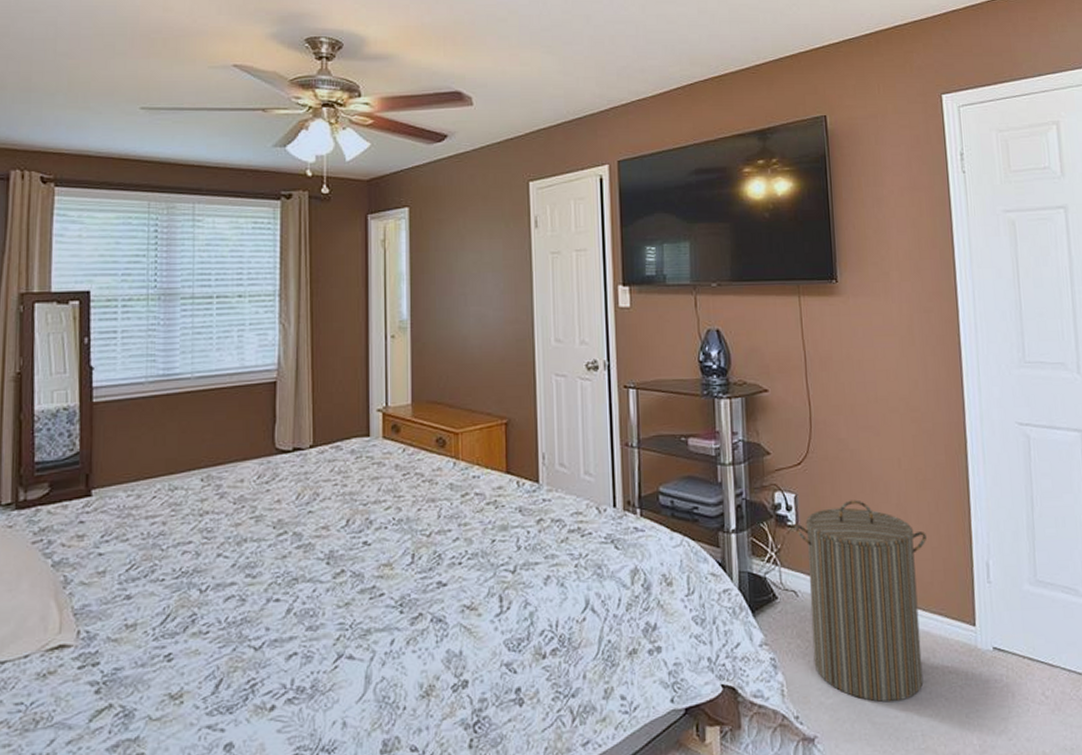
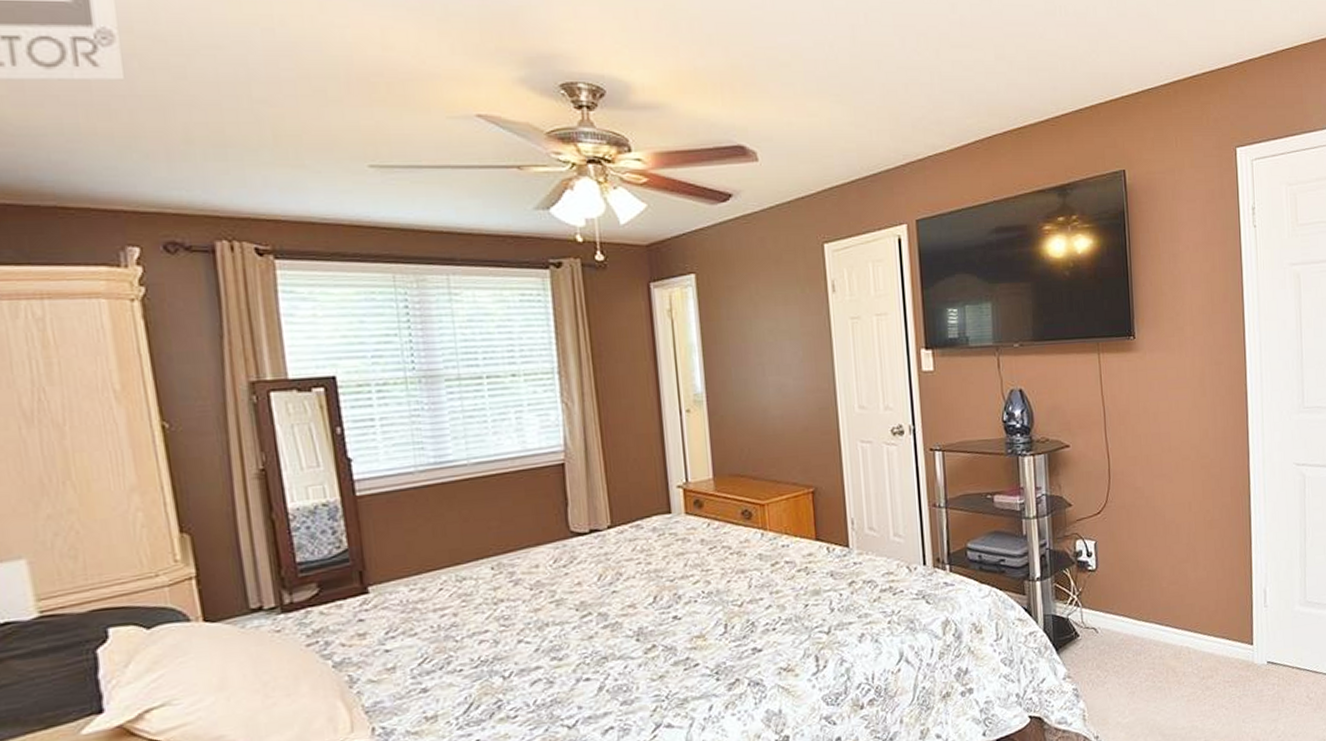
laundry hamper: present [795,500,926,703] -> none [1095,542,1213,718]

